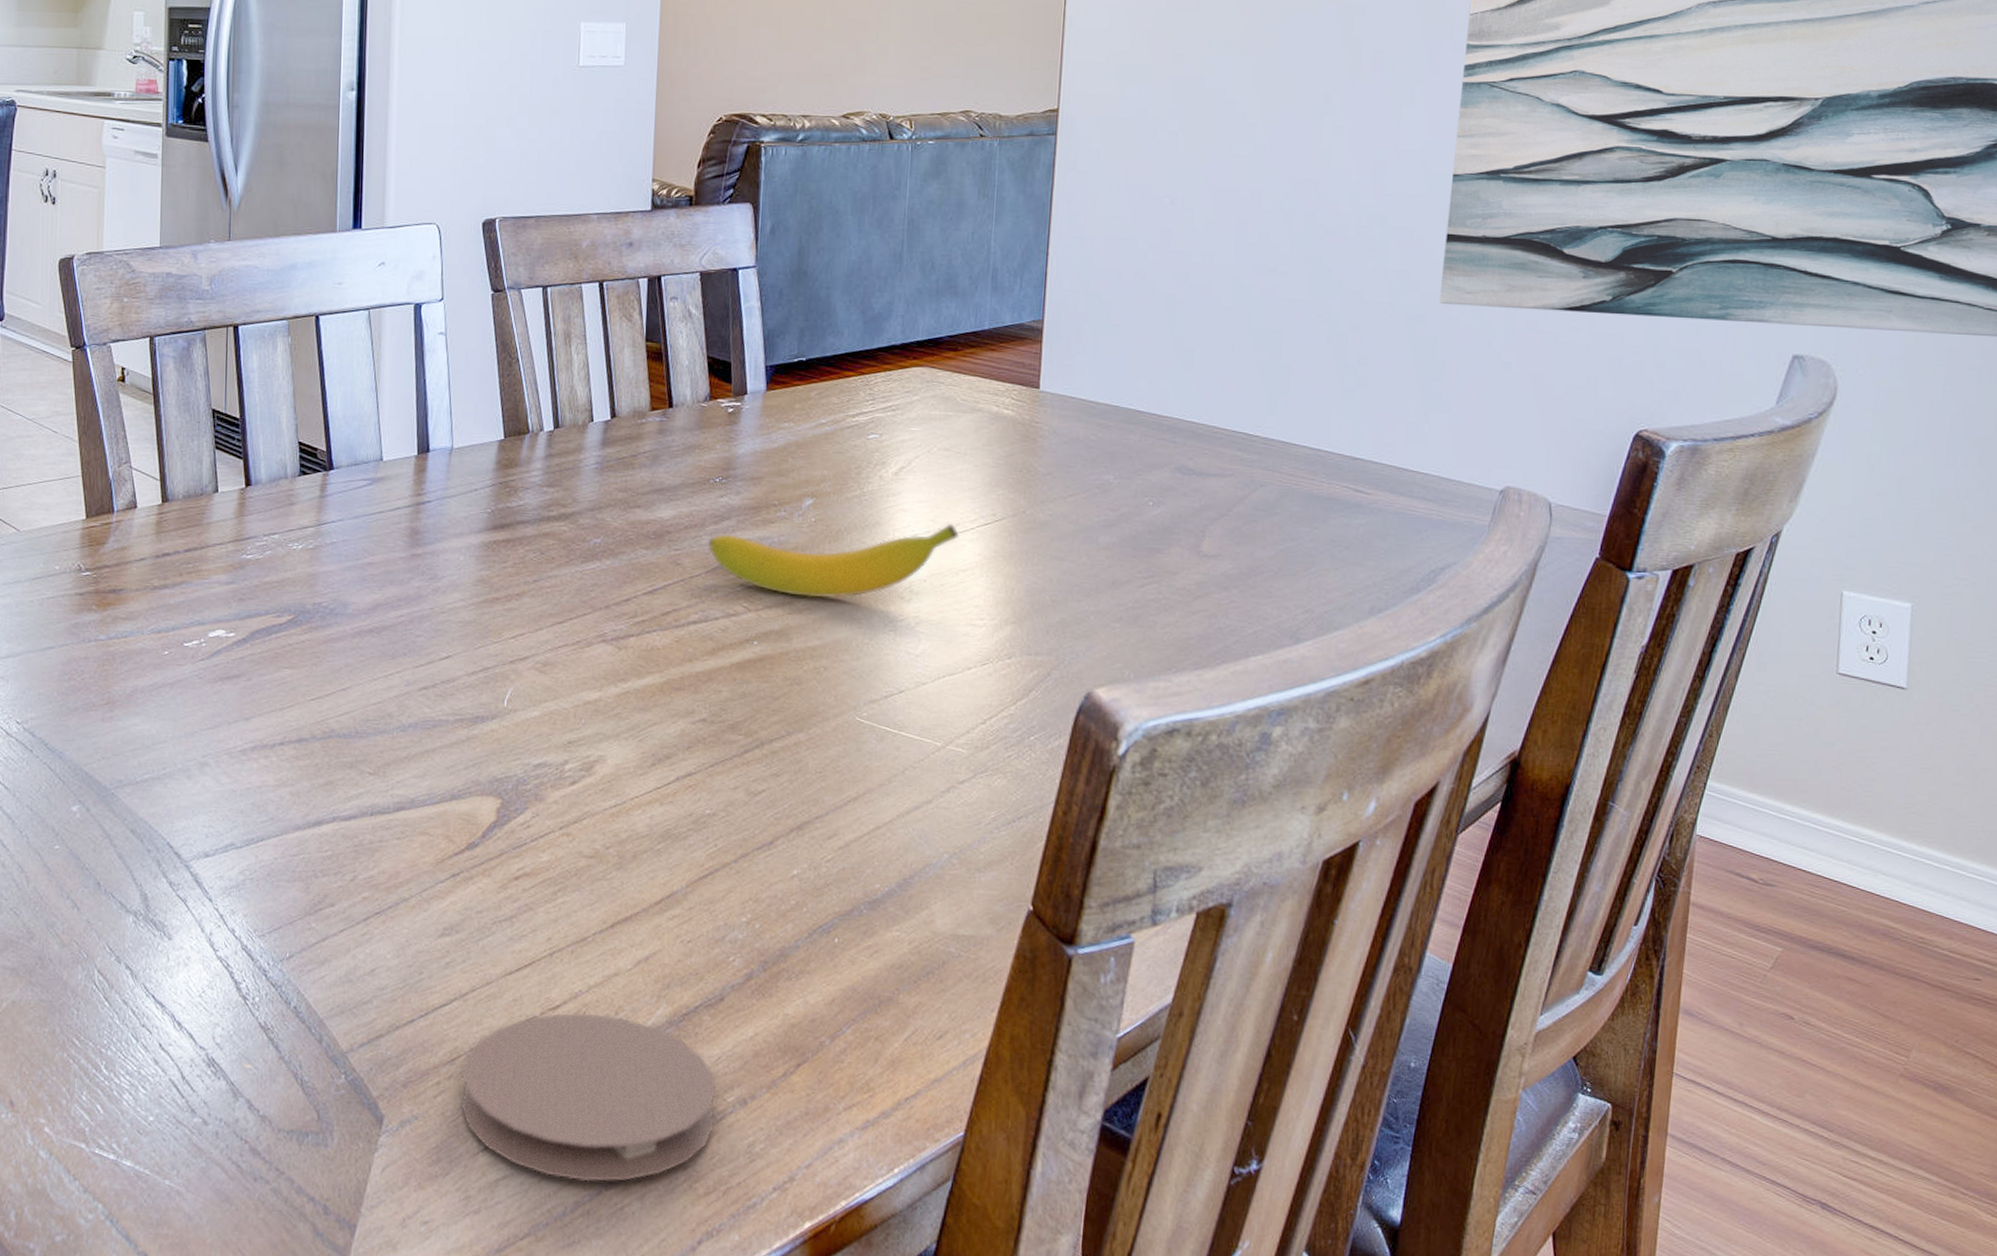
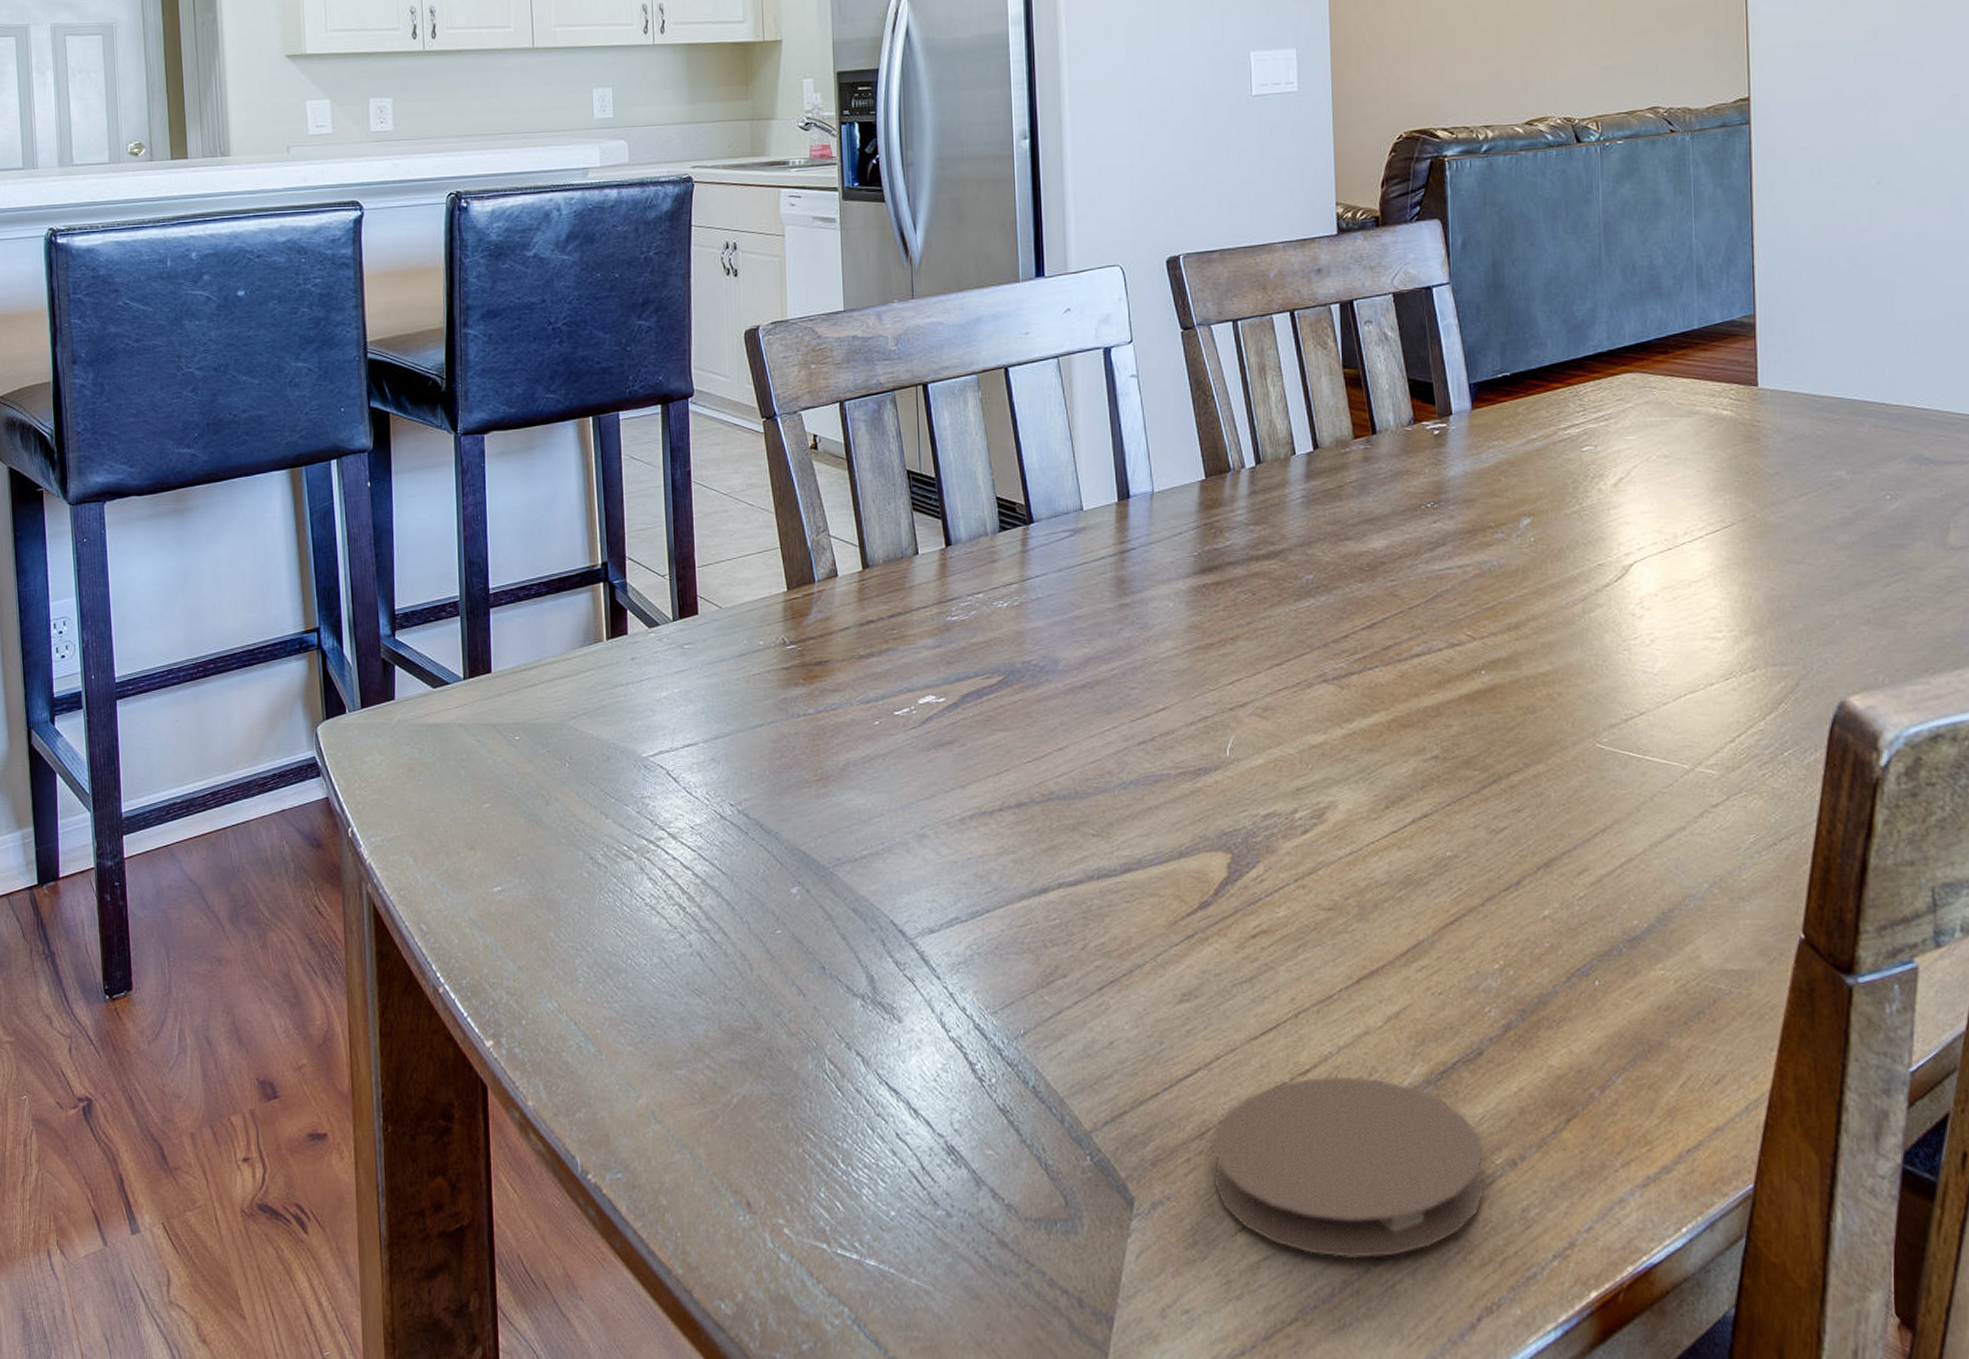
banana: present [708,523,959,598] -> none [1424,533,1687,621]

